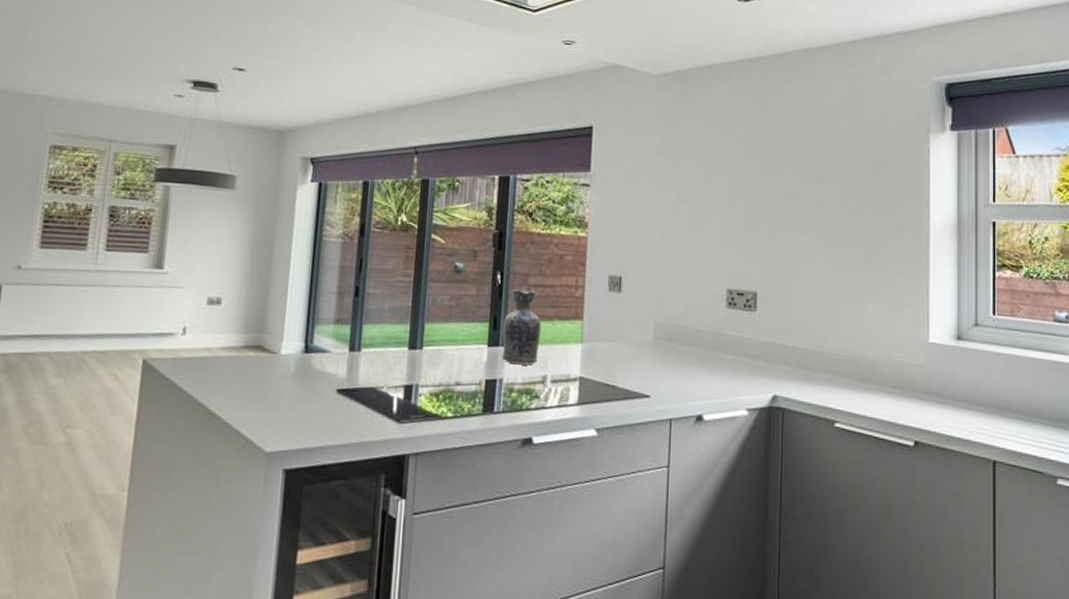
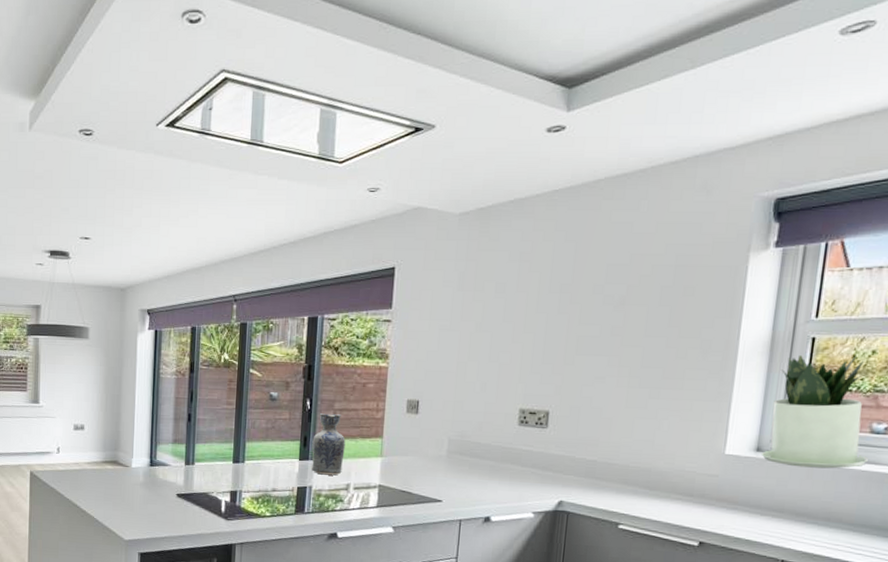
planter: none [961,239,1057,359] -> present [761,355,869,469]

